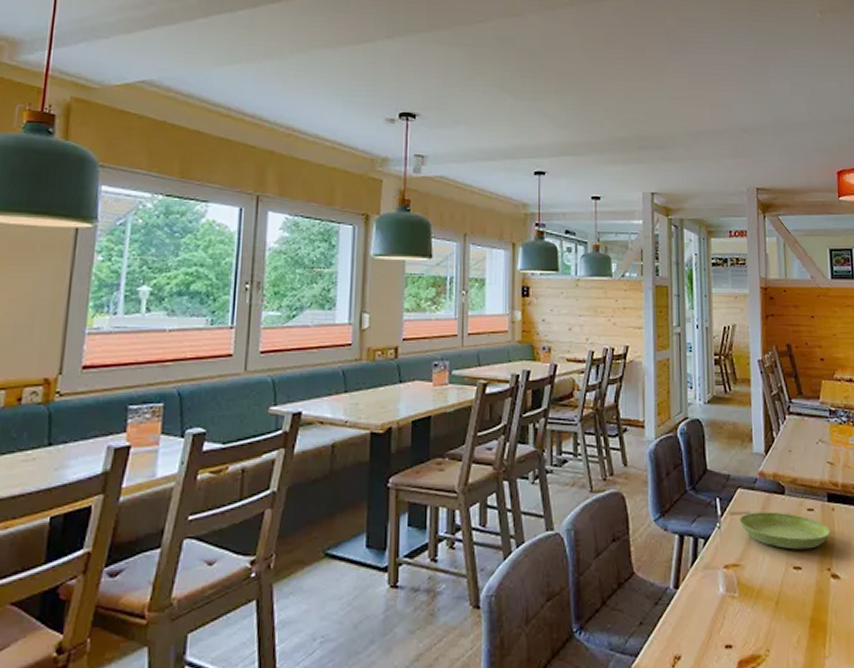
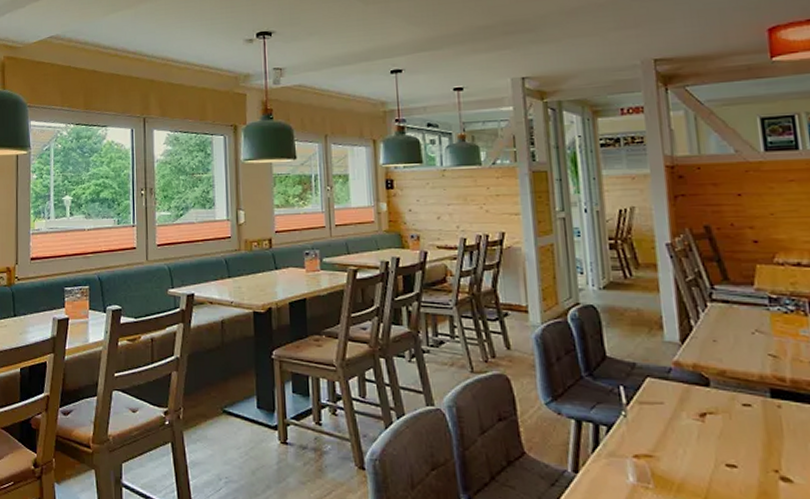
saucer: present [738,512,831,550] -> none [649,403,778,447]

